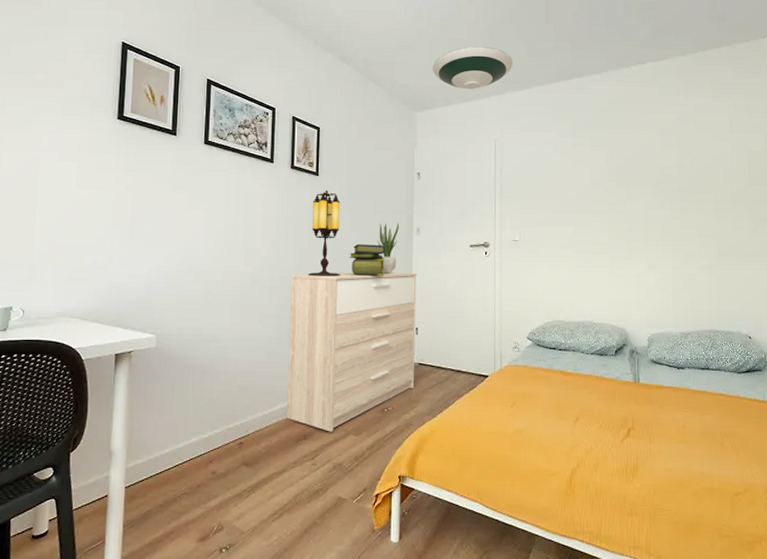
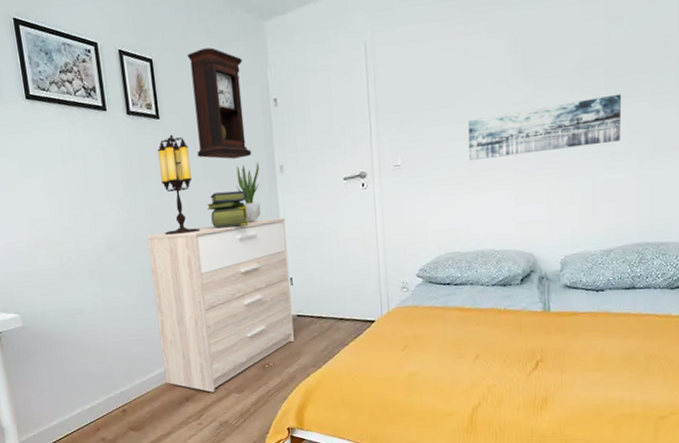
pendulum clock: none [347,125,395,217] -> present [187,47,252,159]
wall art: none [574,206,693,244] -> present [468,94,622,160]

